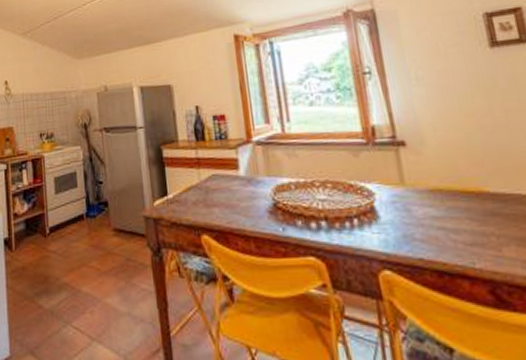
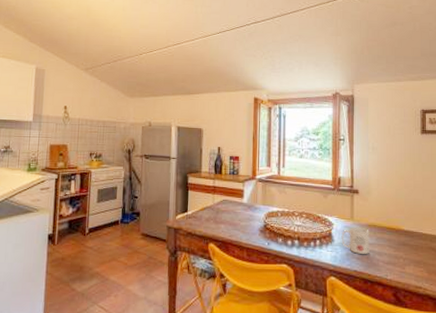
mug: none [389,194,439,234] -> present [341,227,369,254]

